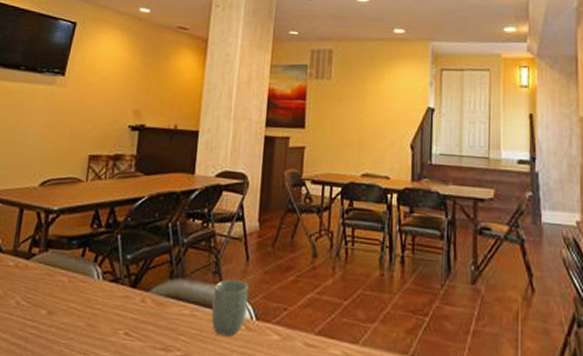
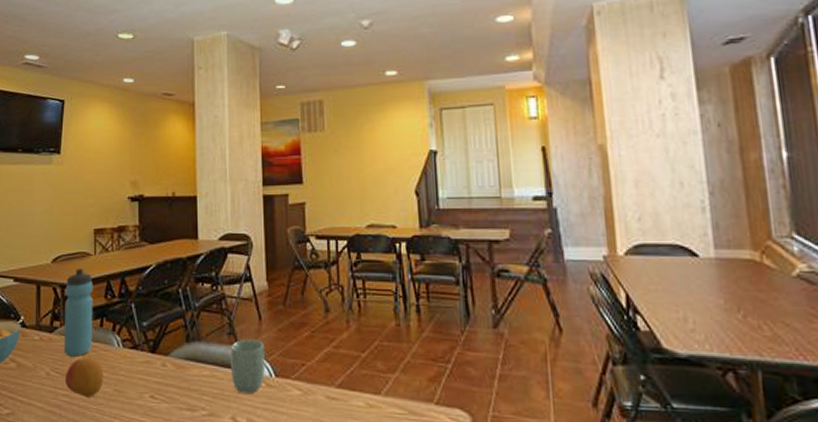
fruit: none [35,287,79,331] -> present [64,357,103,397]
water bottle: none [38,194,80,287] -> present [63,269,93,357]

